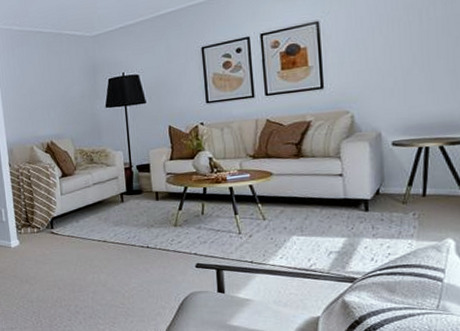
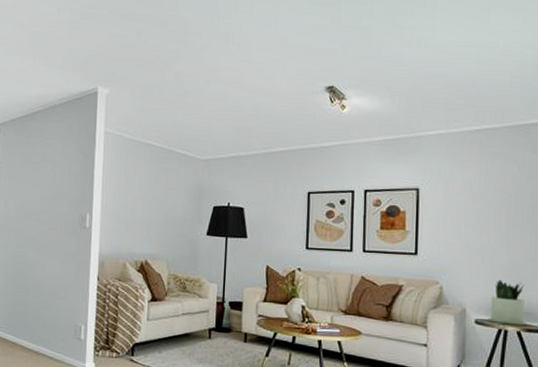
planter: none [406,96,450,142] -> present [488,279,527,326]

